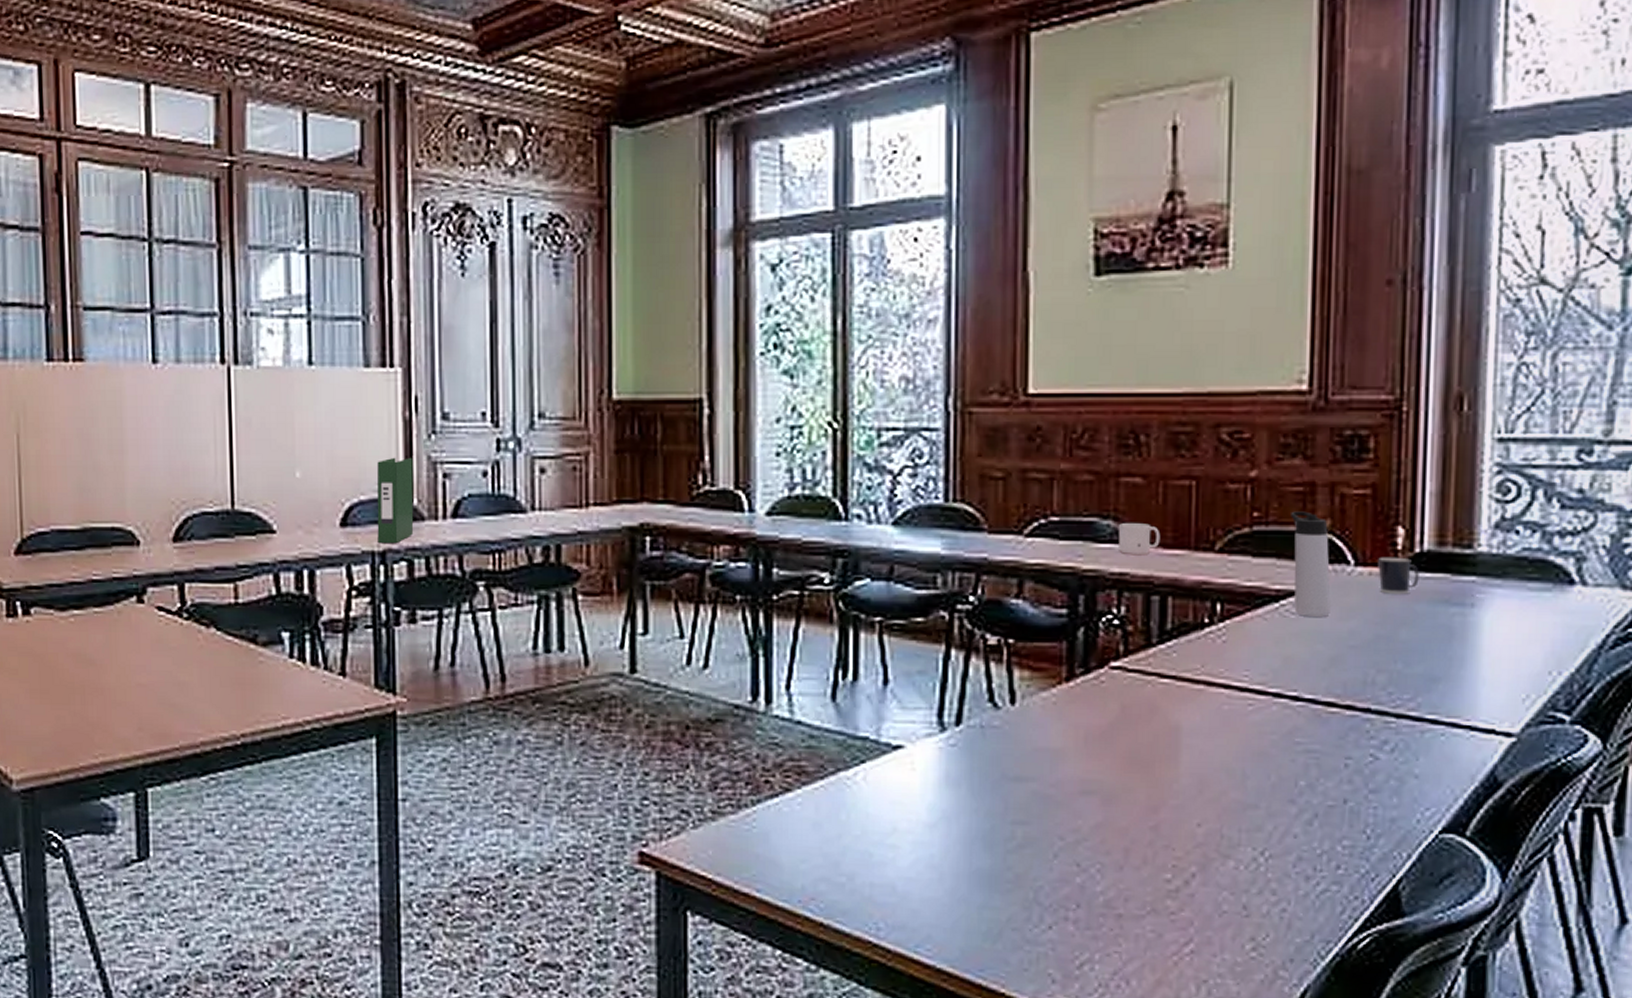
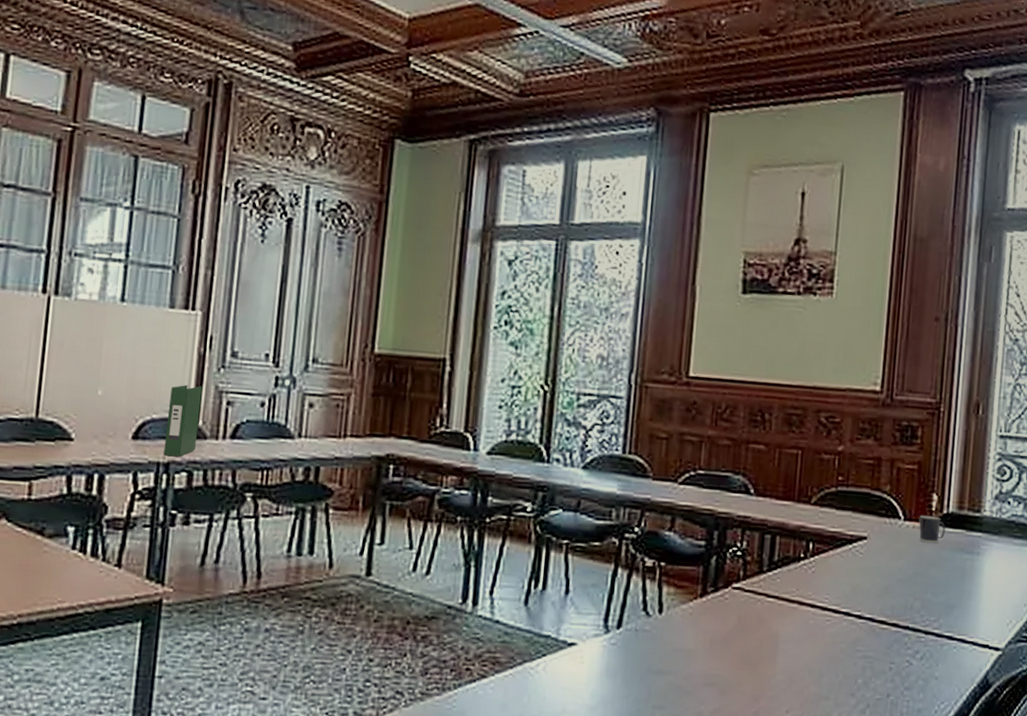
mug: present [1118,523,1161,556] -> none [745,478,775,504]
thermos bottle: present [1291,511,1331,618] -> none [862,478,888,558]

